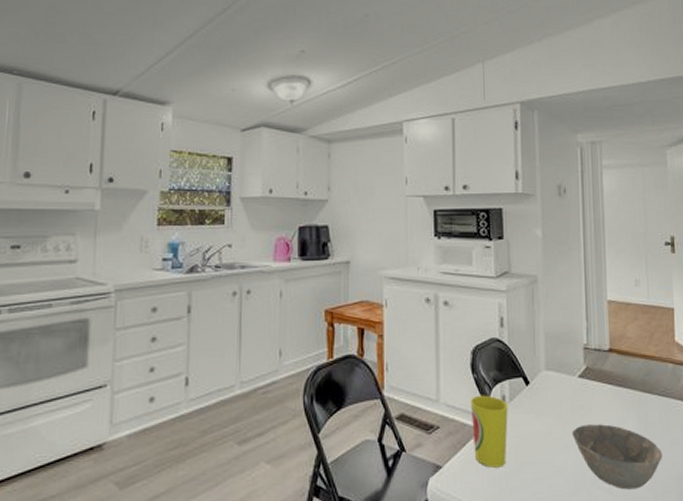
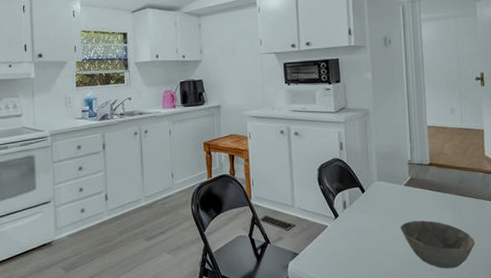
cup: present [470,395,508,468] -> none [318,201,349,254]

